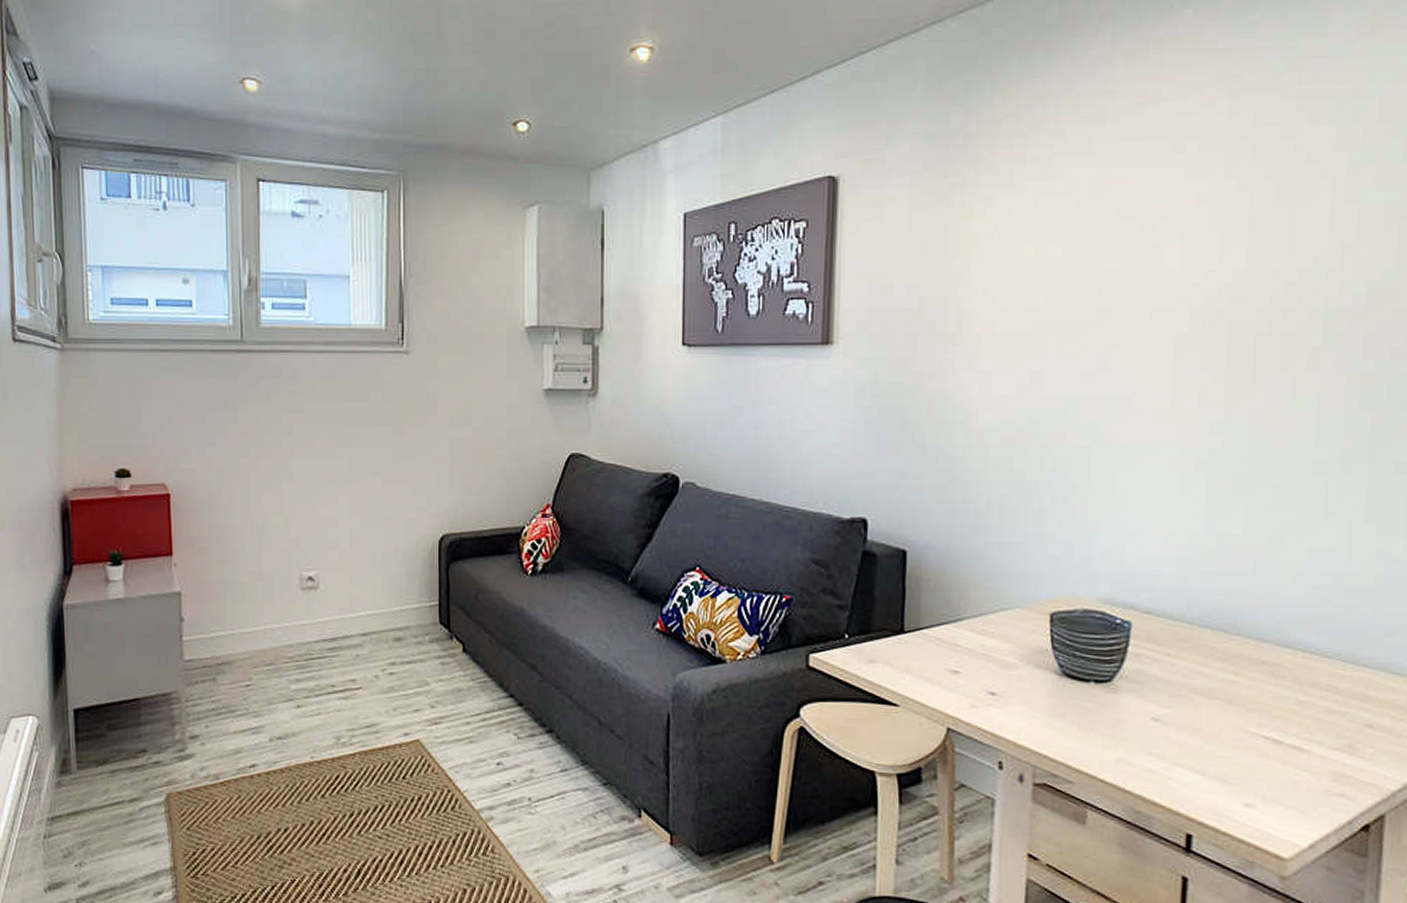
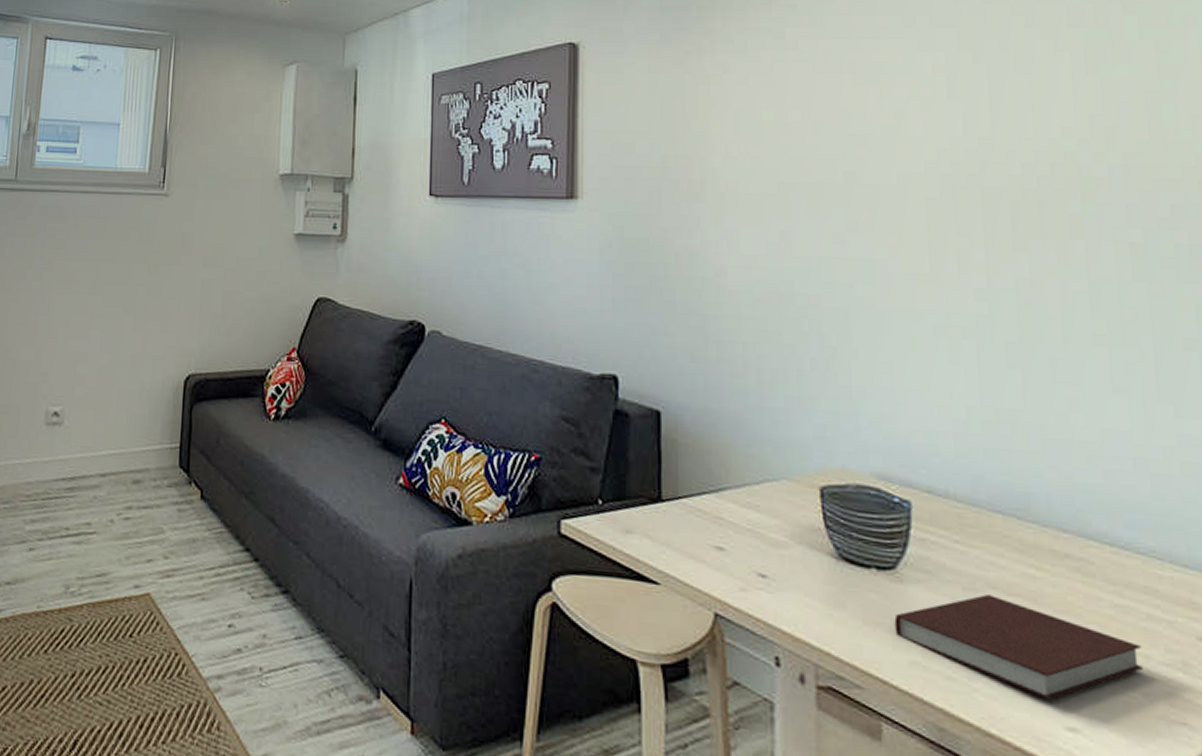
notebook: none [1106,699,1316,783] -> present [894,594,1143,700]

